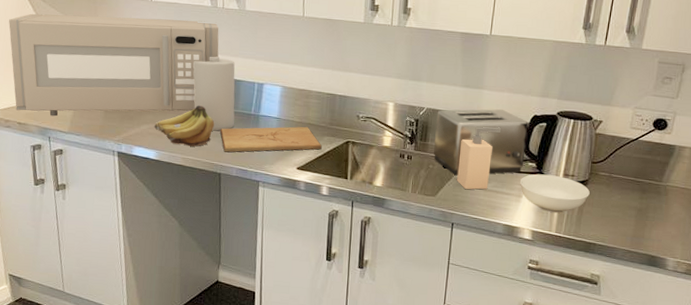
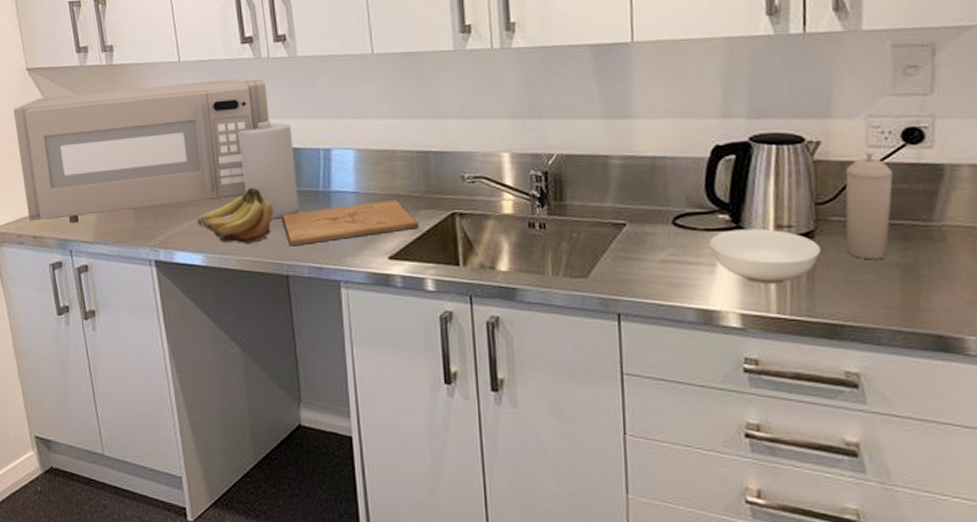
toaster: present [433,109,529,176] -> none [572,143,711,245]
soap dispenser: present [457,126,502,190] -> none [613,168,670,264]
canister: none [606,131,644,204] -> present [844,151,894,260]

